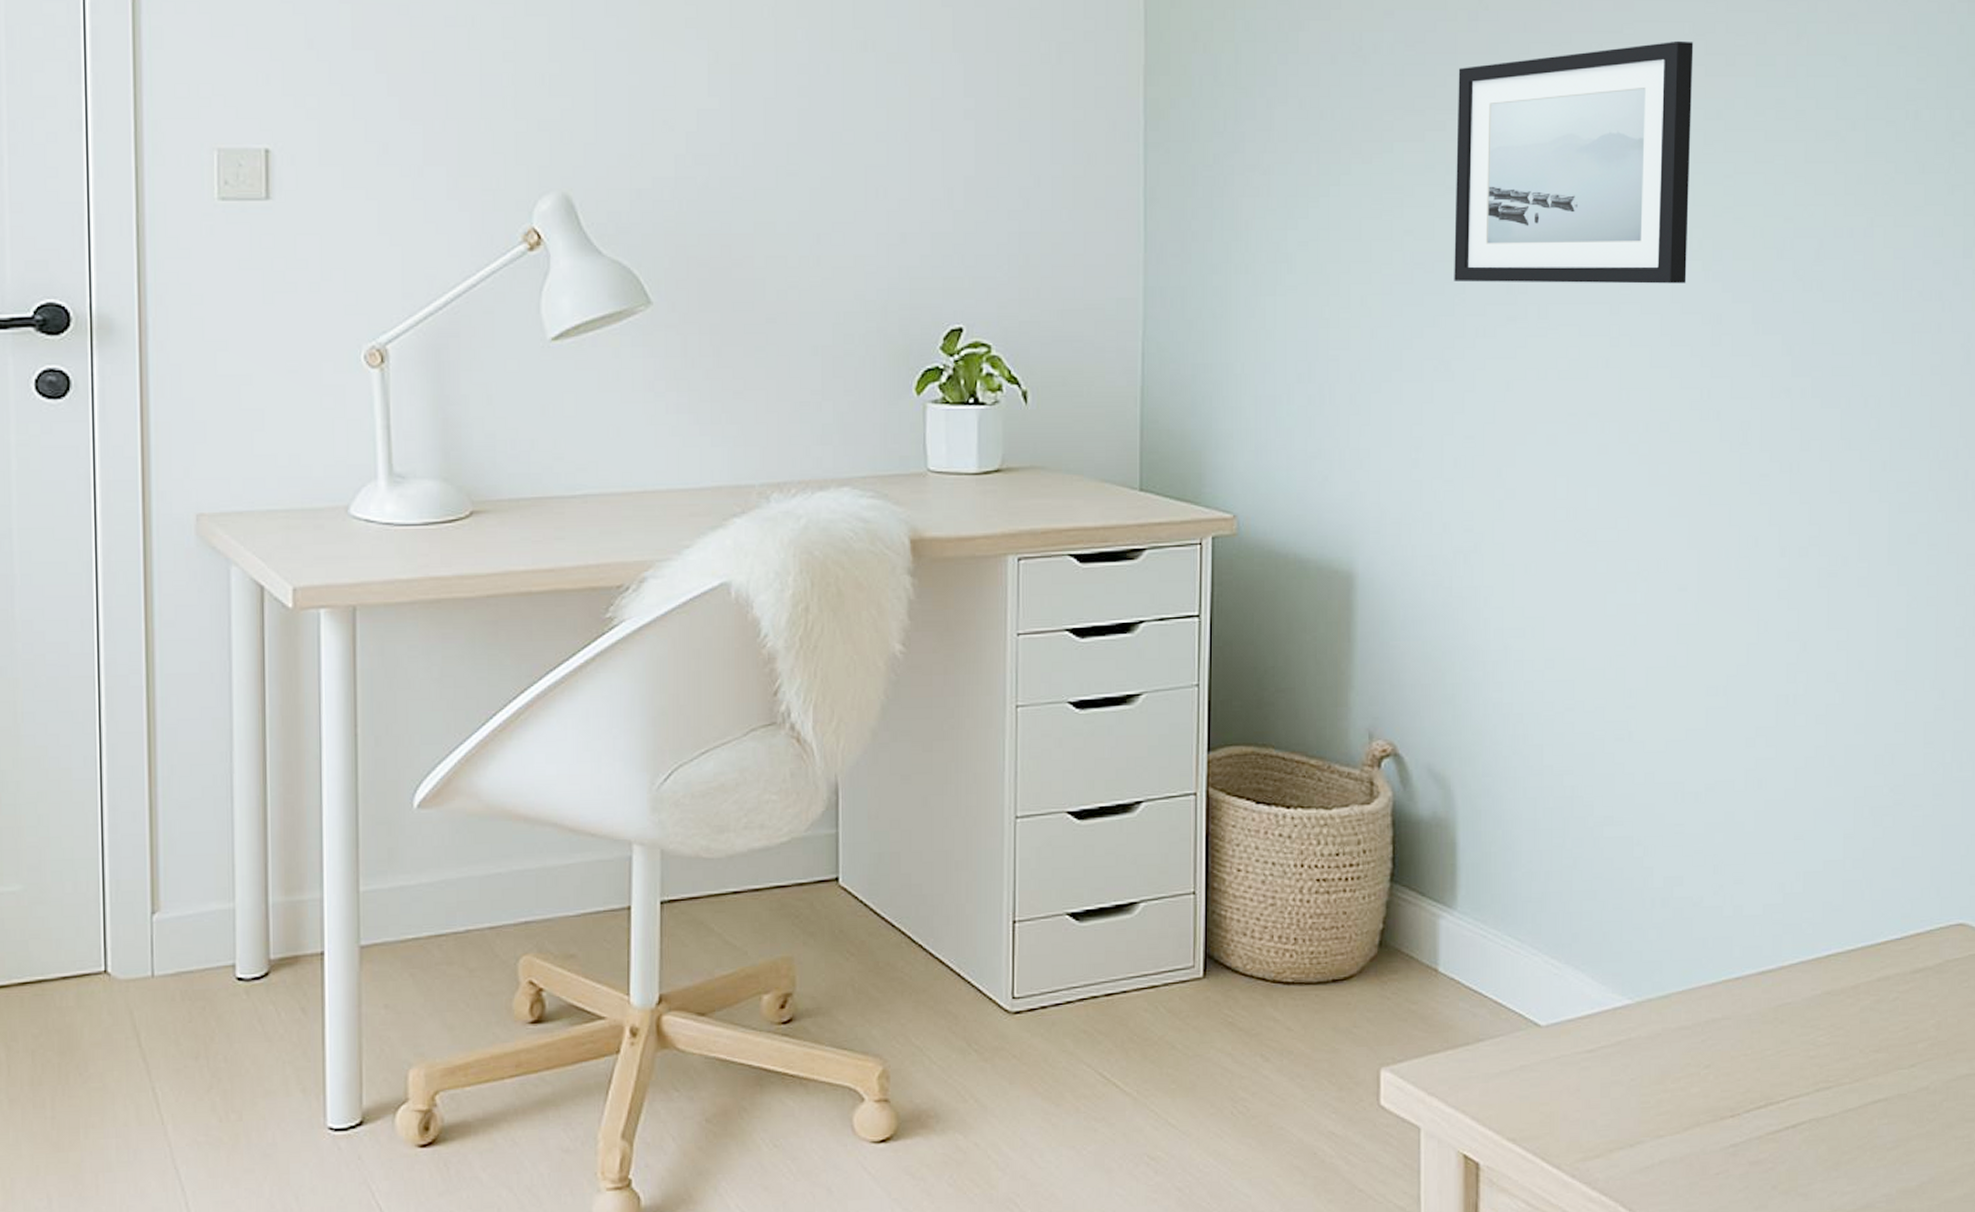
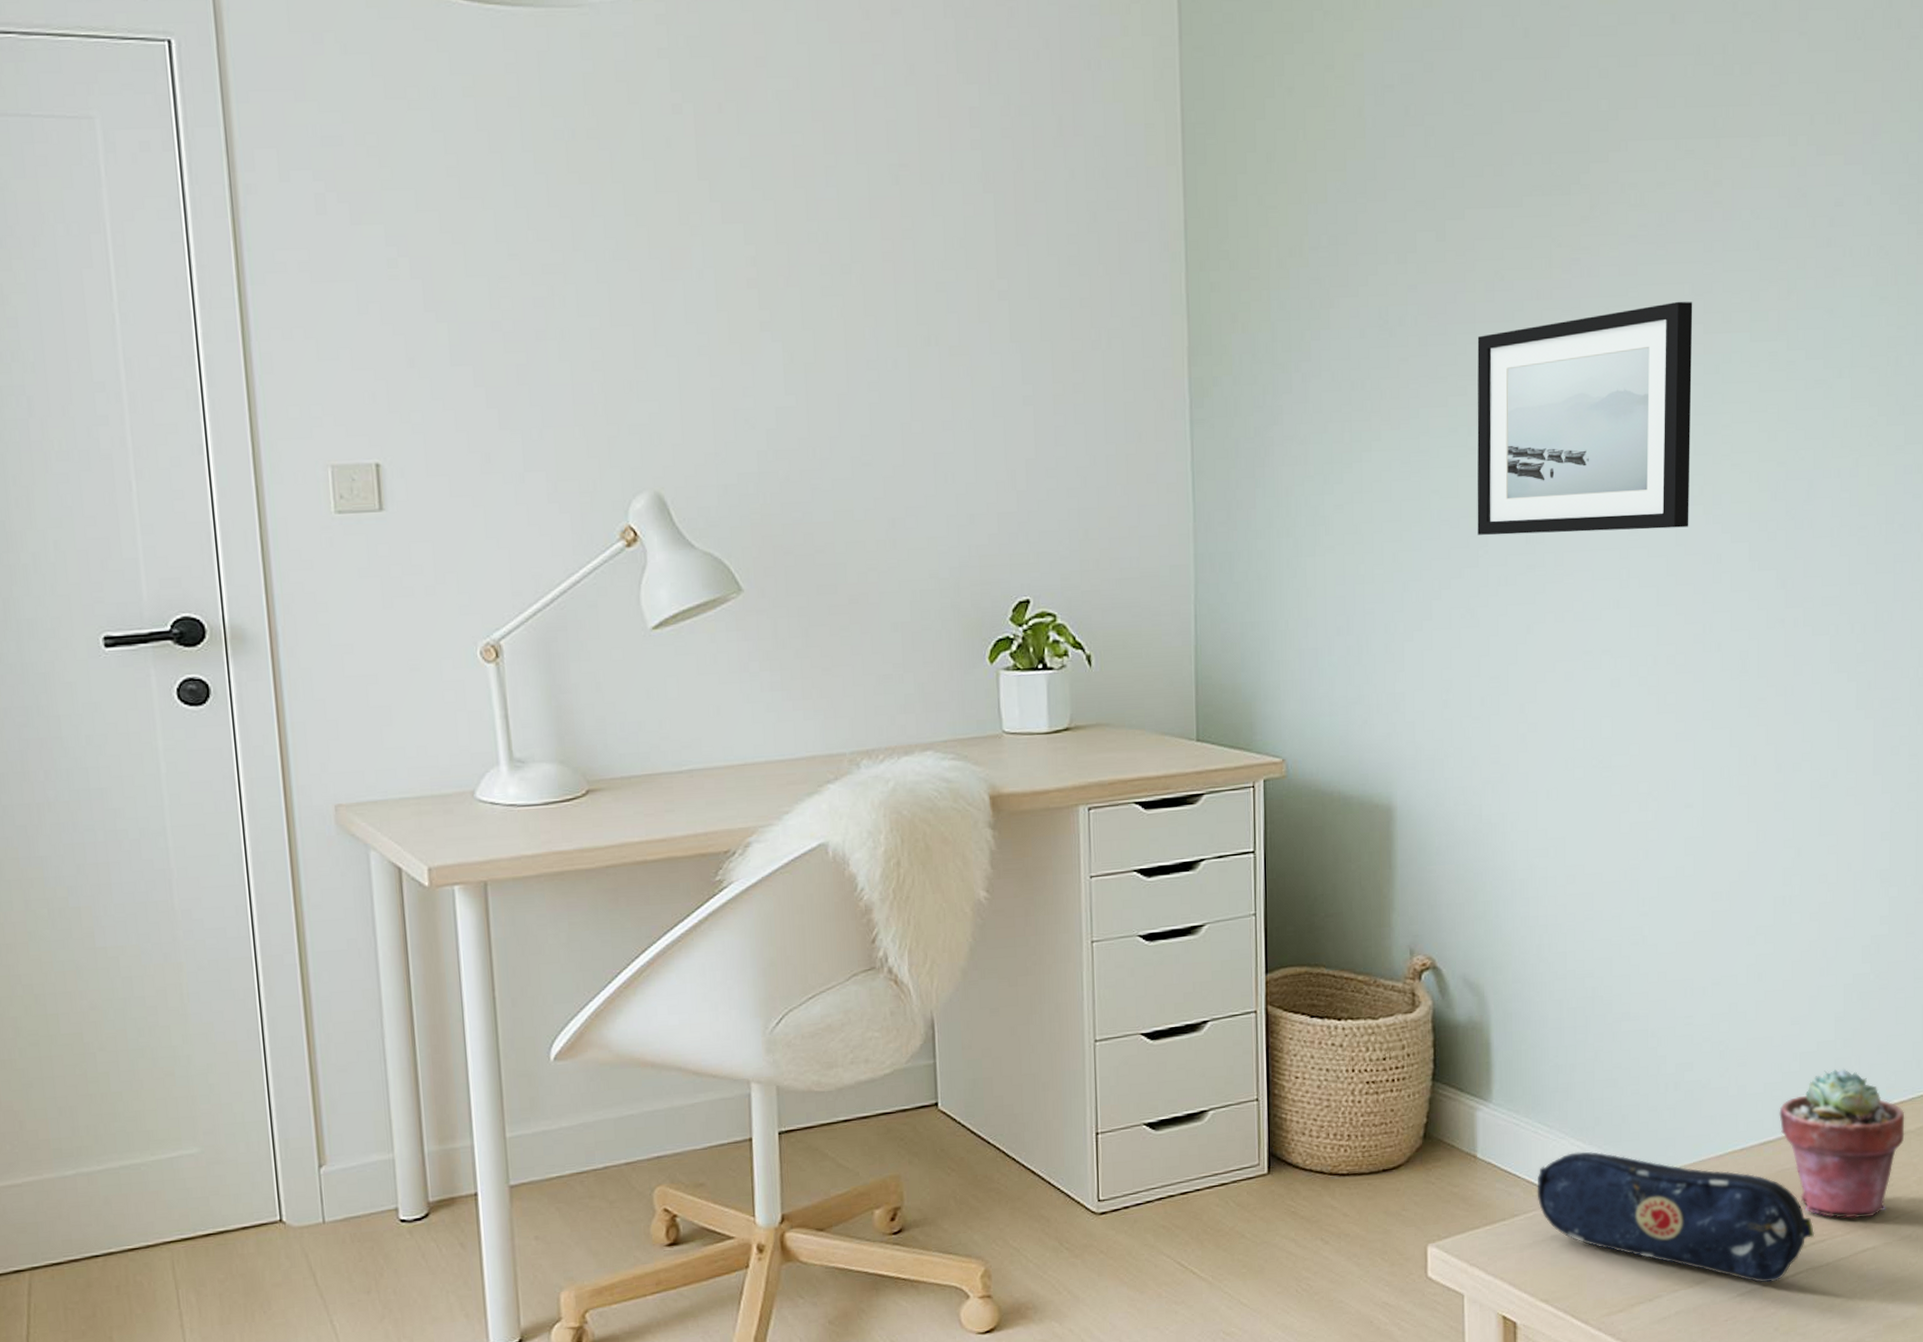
pencil case: none [1505,971,1819,1133] -> present [1537,1151,1815,1283]
potted succulent: none [1780,892,1922,1065] -> present [1779,1068,1905,1219]

